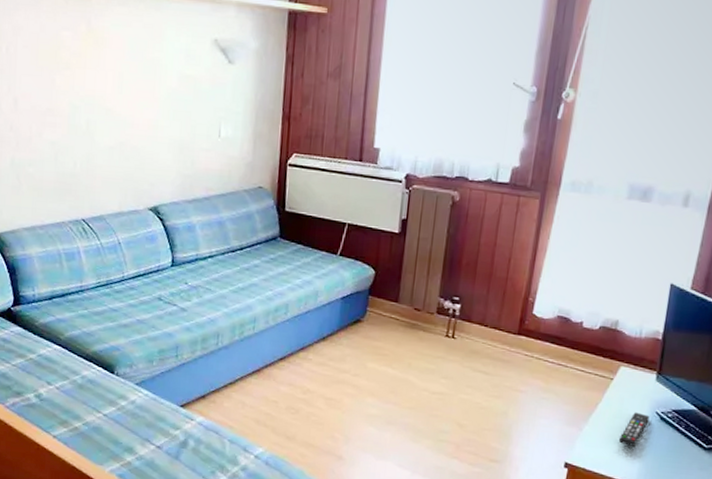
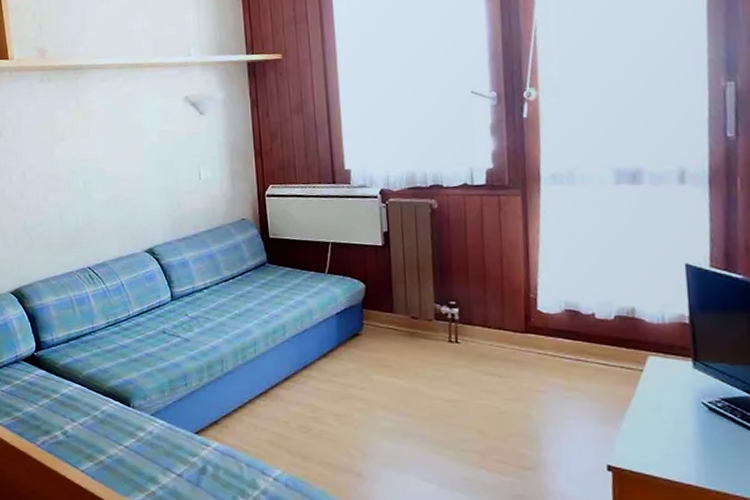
remote control: present [618,412,650,446] -> none [664,404,696,442]

